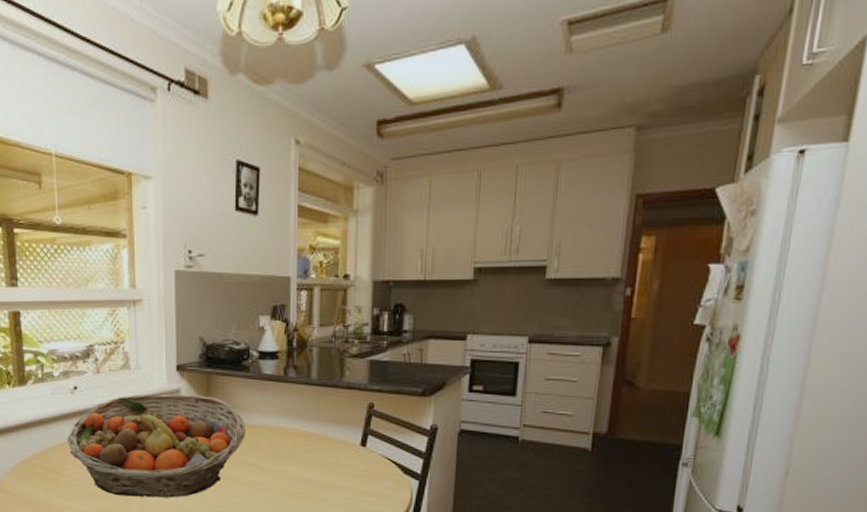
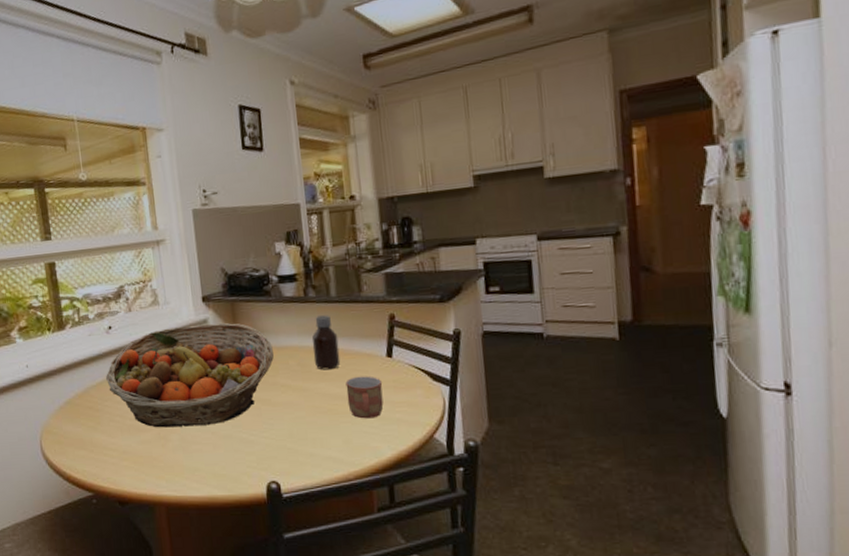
bottle: none [286,397,314,454] -> present [311,315,341,370]
mug: none [315,462,353,506] -> present [345,376,384,419]

